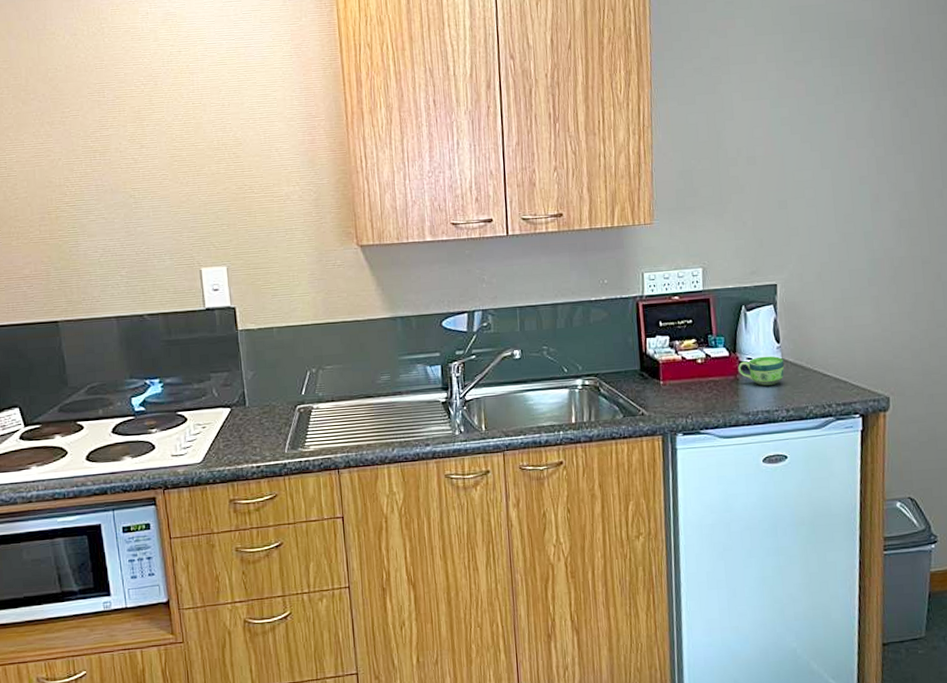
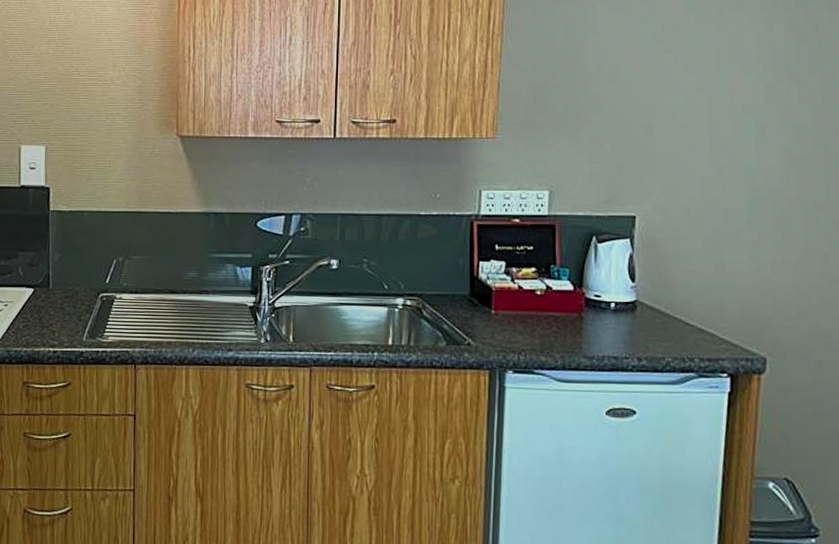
cup: present [737,356,784,386] -> none [583,295,638,328]

